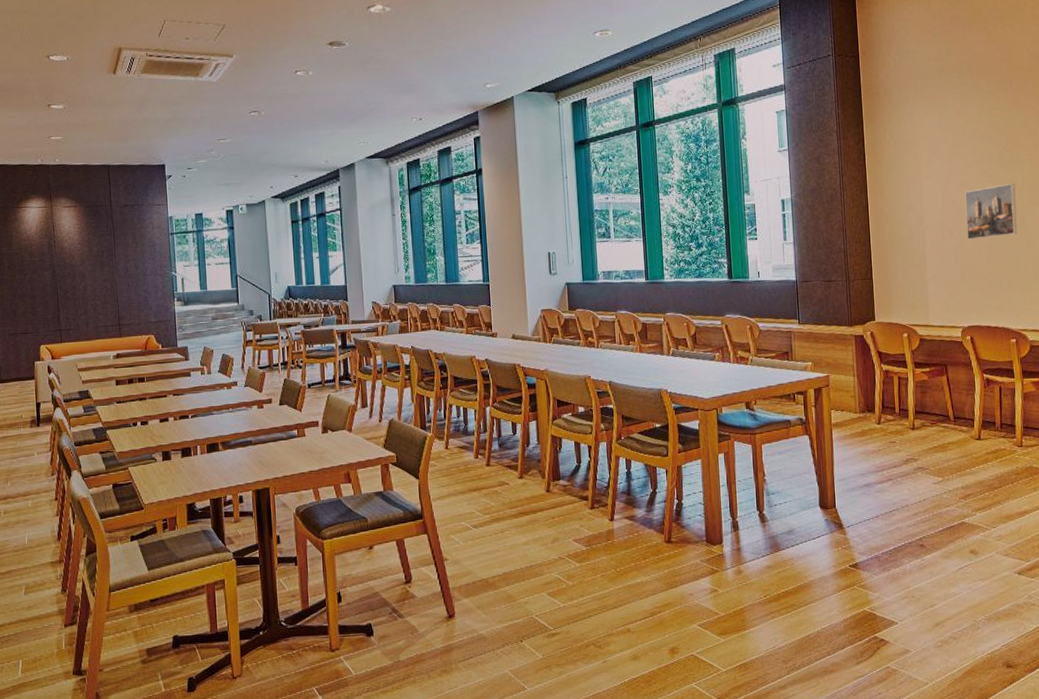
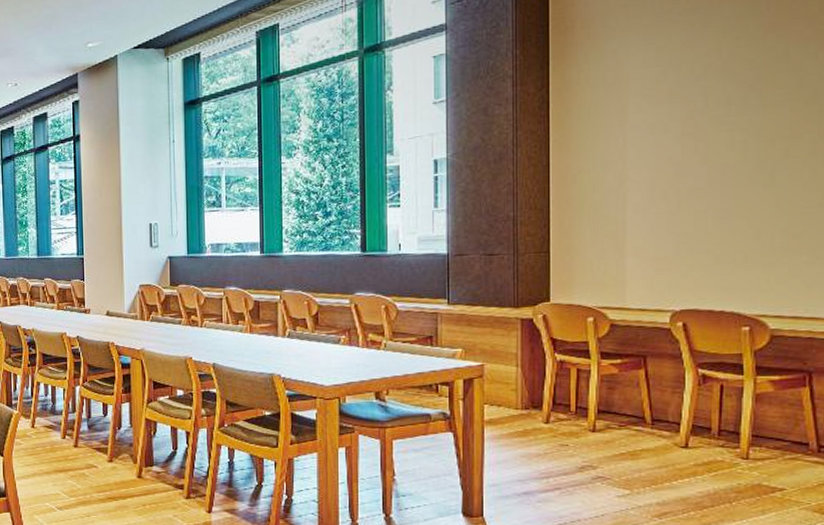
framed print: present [965,184,1018,240] -> none [686,132,764,204]

